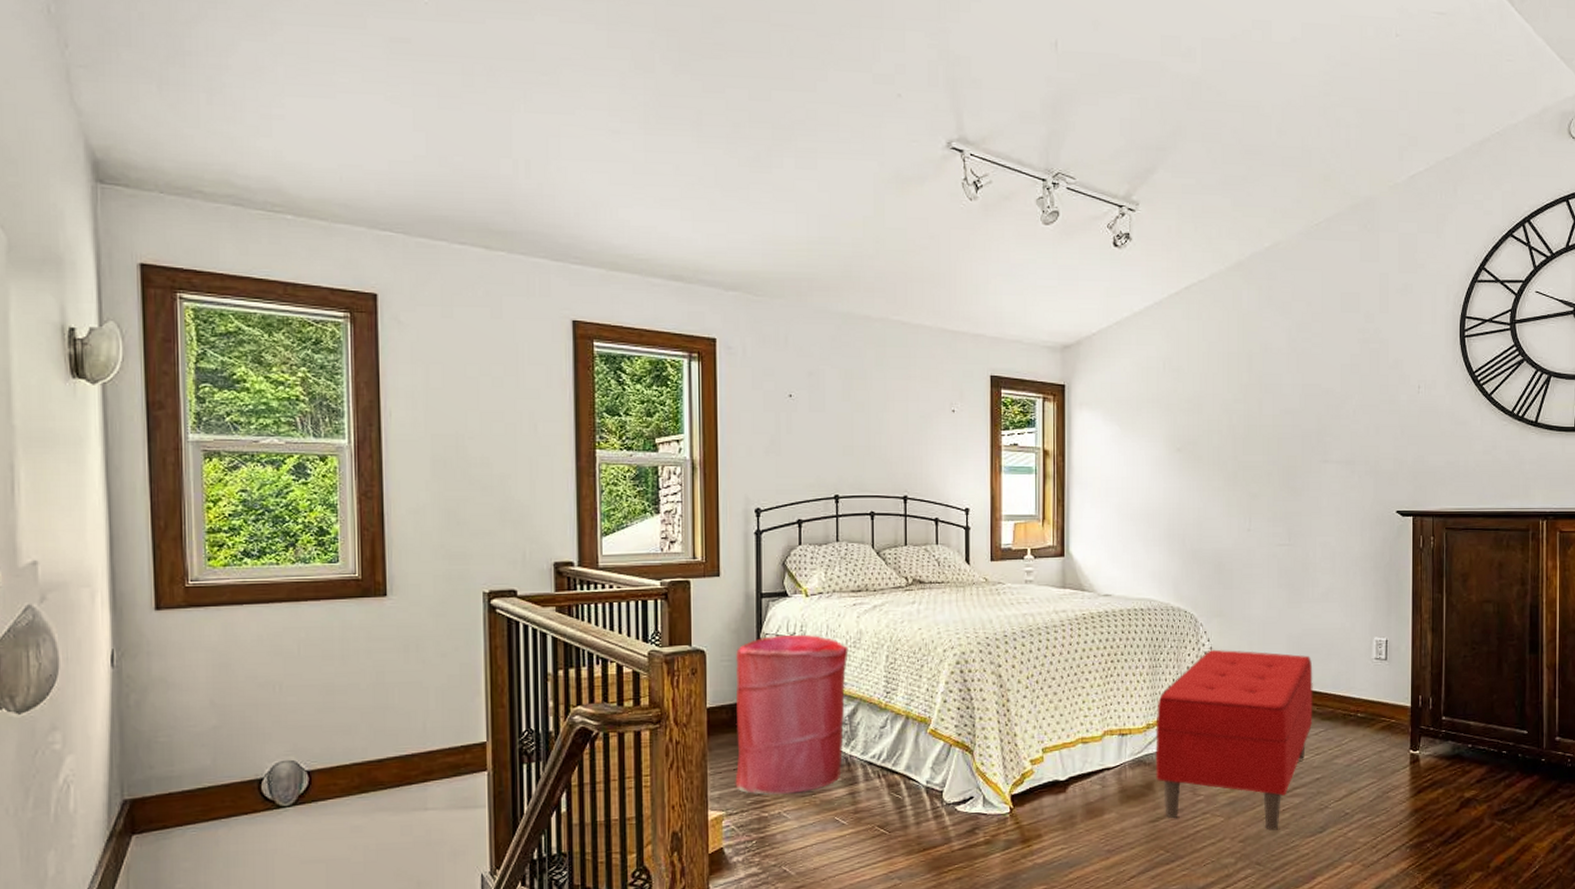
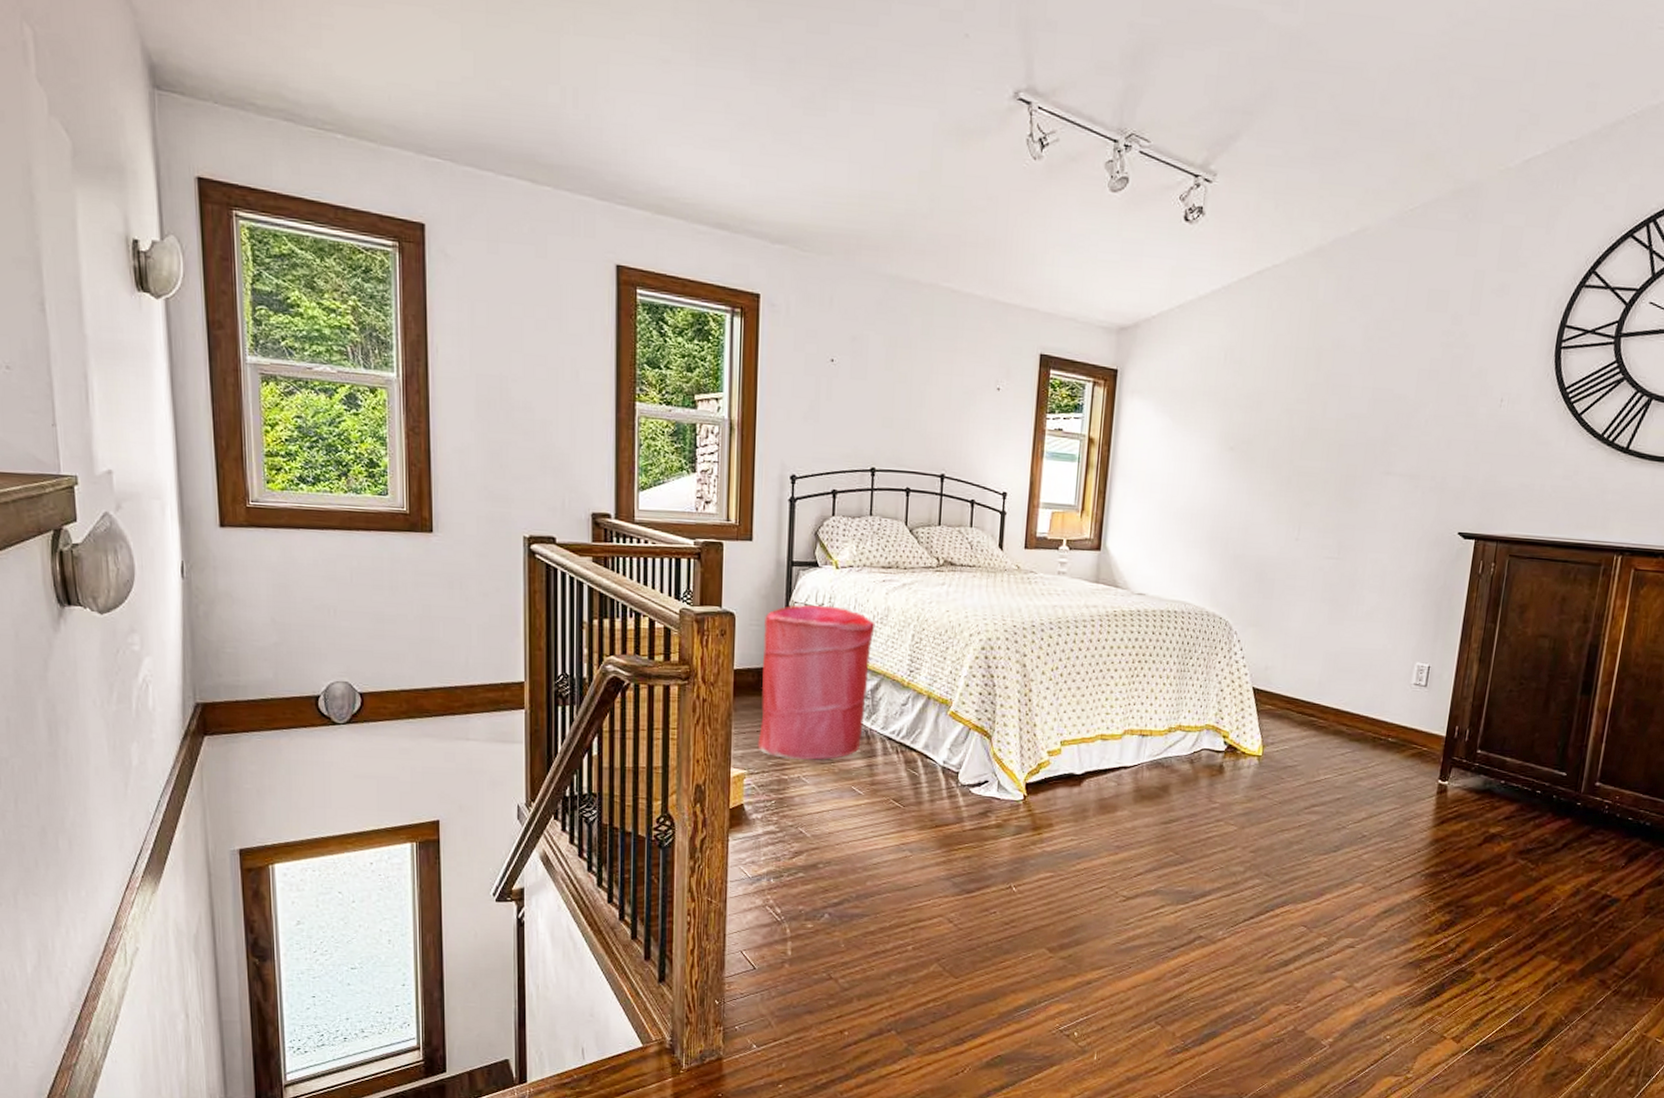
bench: present [1155,649,1313,831] -> none [1172,659,1348,845]

